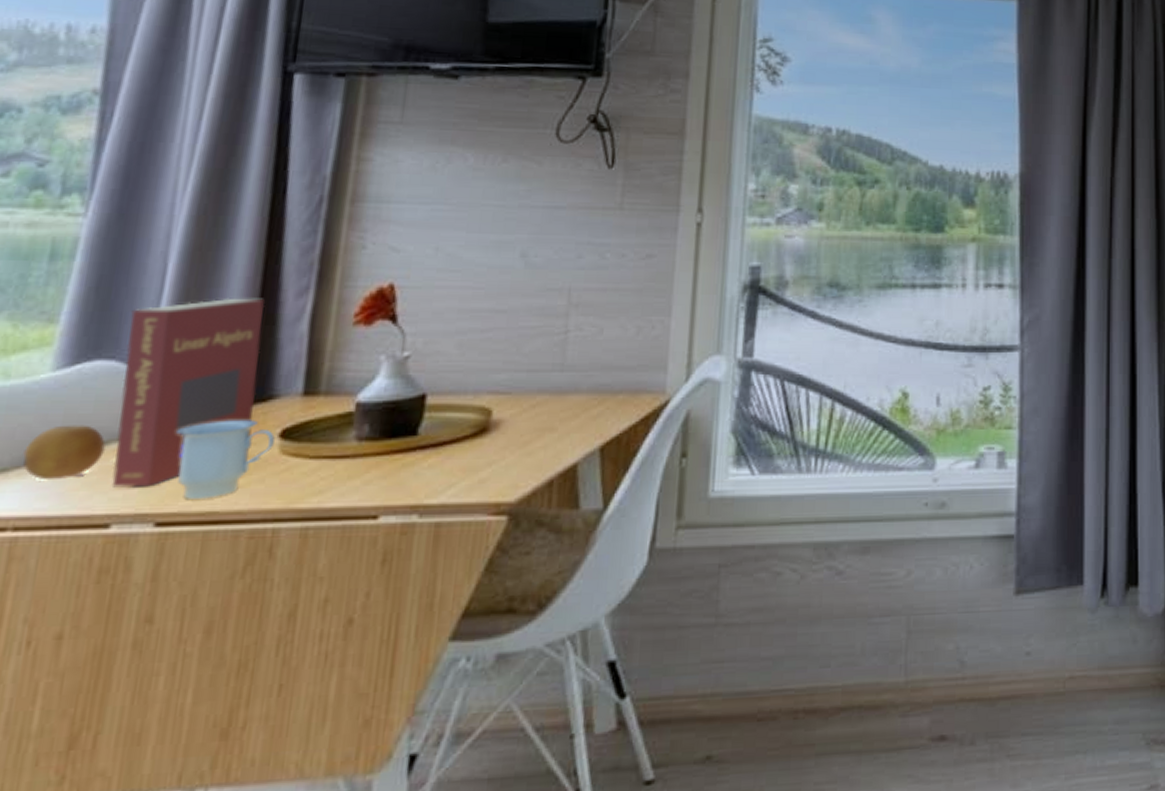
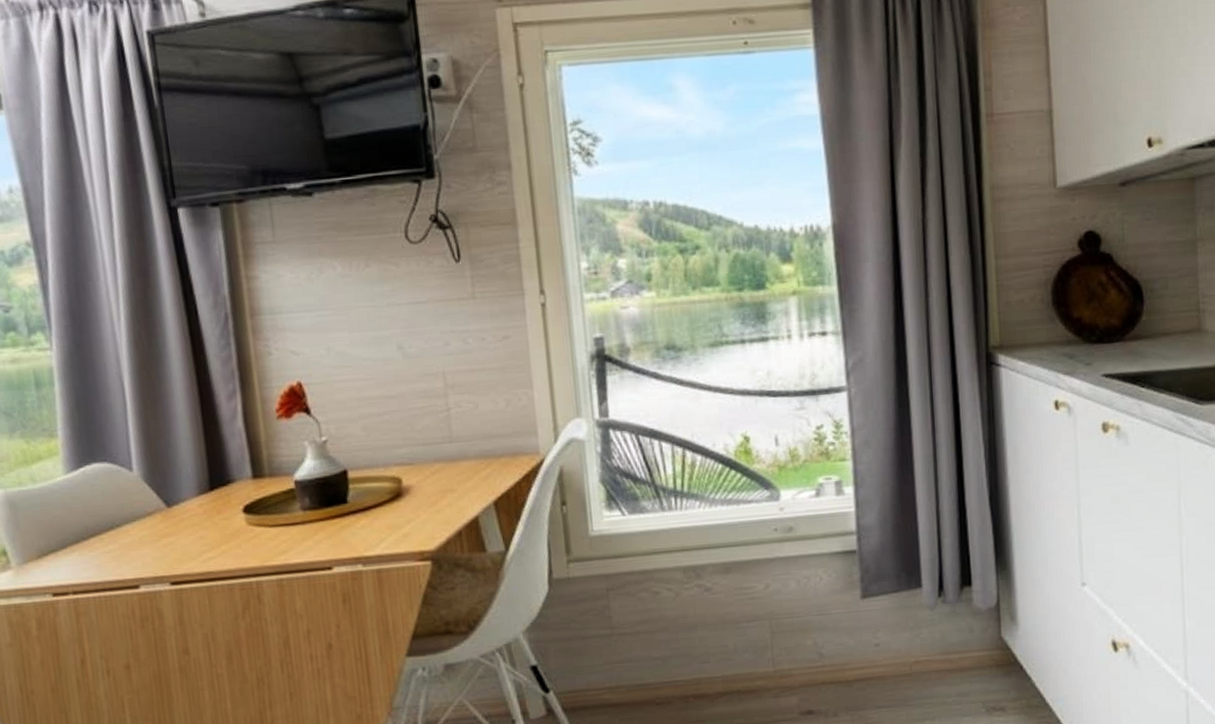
fruit: present [22,425,106,481] -> none [63,513,120,557]
book: present [111,298,265,488] -> none [108,403,223,559]
mug: present [175,420,275,499] -> none [165,500,241,564]

